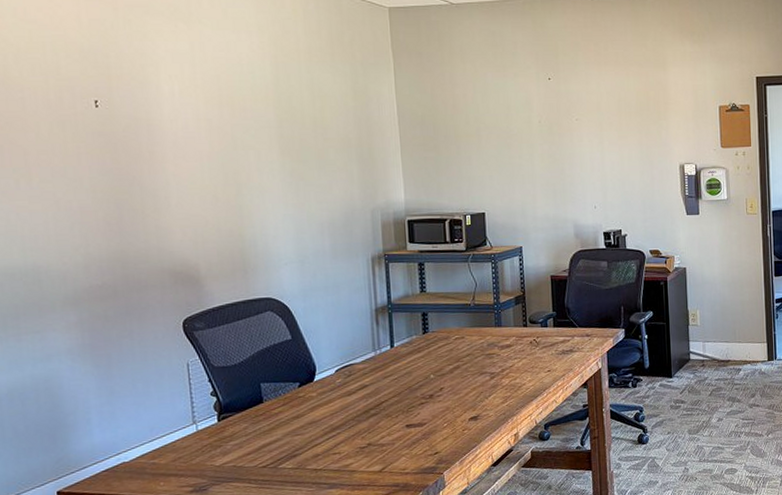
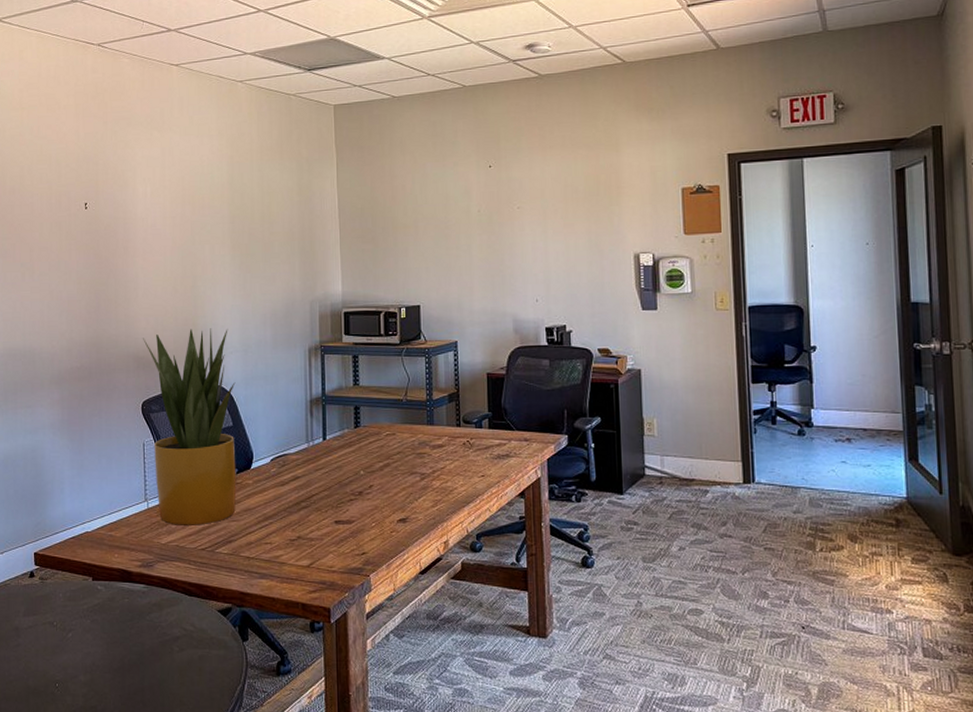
planter: none [180,239,299,446] -> present [143,328,237,525]

